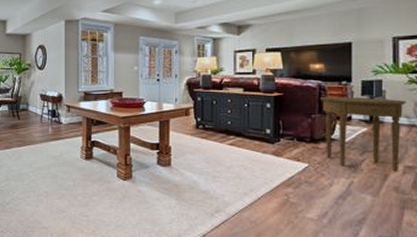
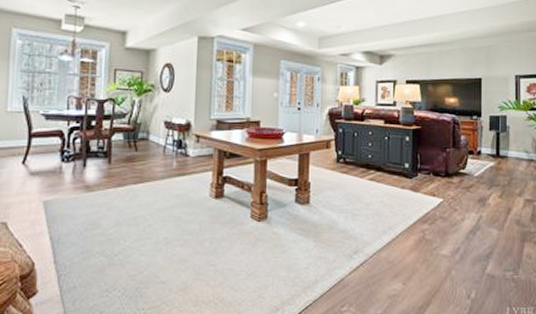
side table: present [320,96,408,172] -> none [454,130,527,205]

